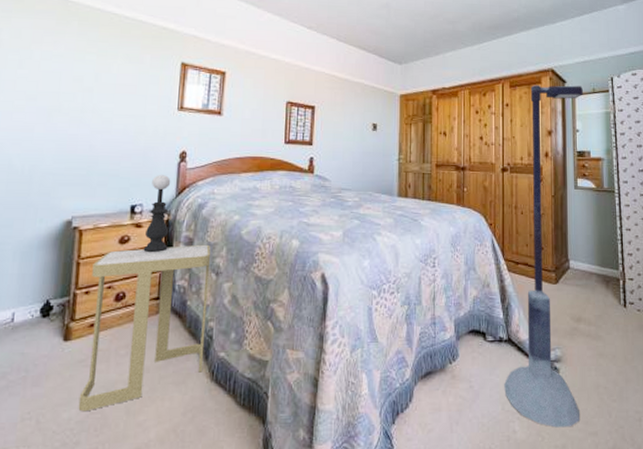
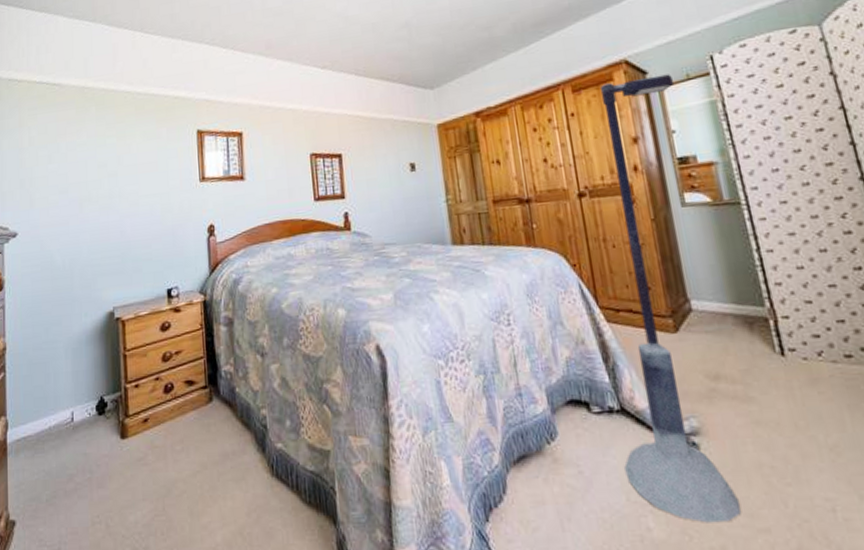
side table: present [78,244,211,412] -> none [139,323,261,514]
table lamp: present [143,175,171,252] -> none [184,252,209,338]

